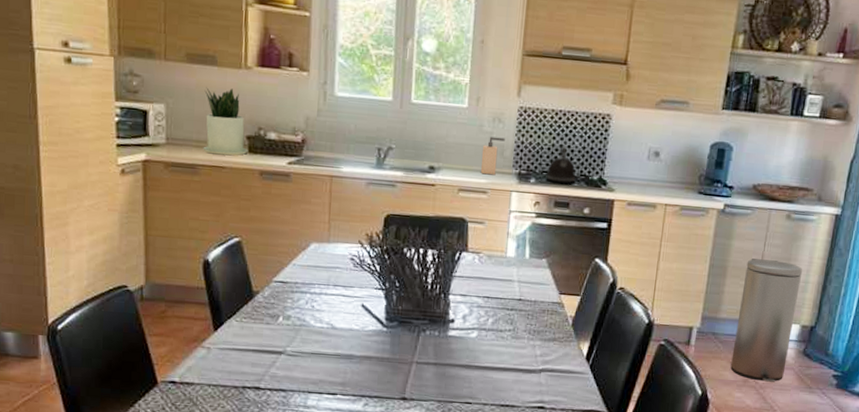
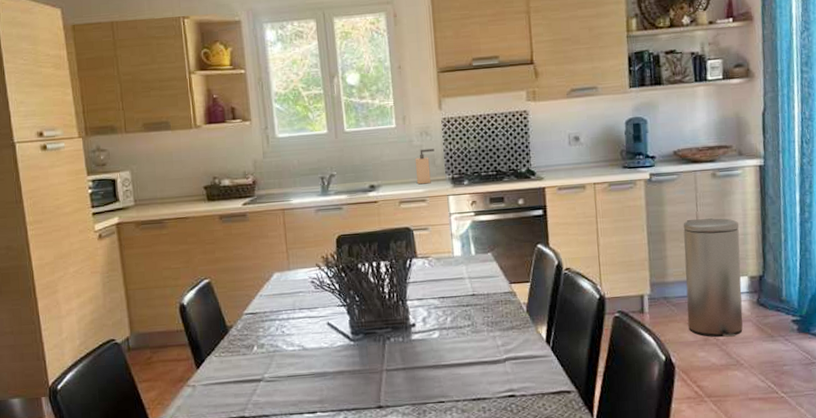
planter: present [203,87,249,156] -> none [162,147,207,208]
kettle: present [546,145,576,185] -> none [477,145,506,181]

